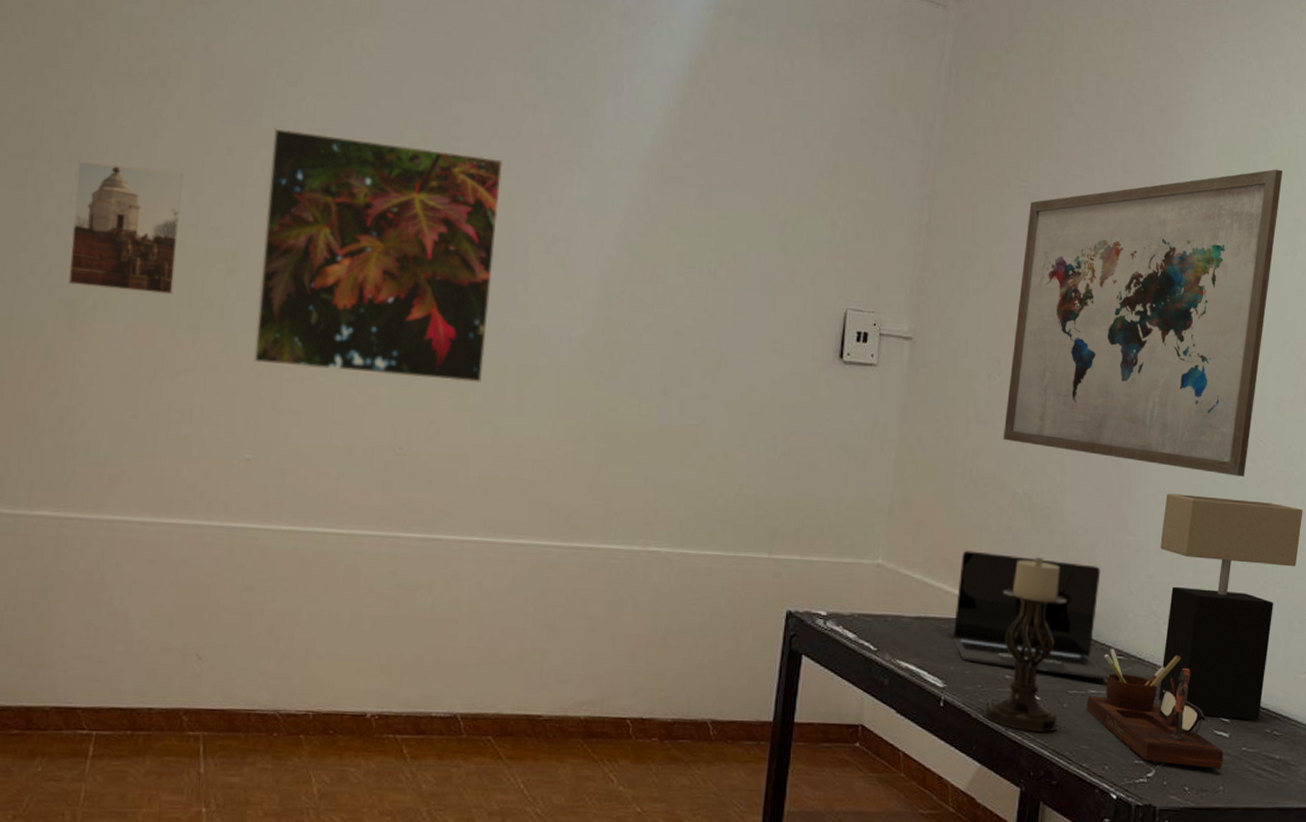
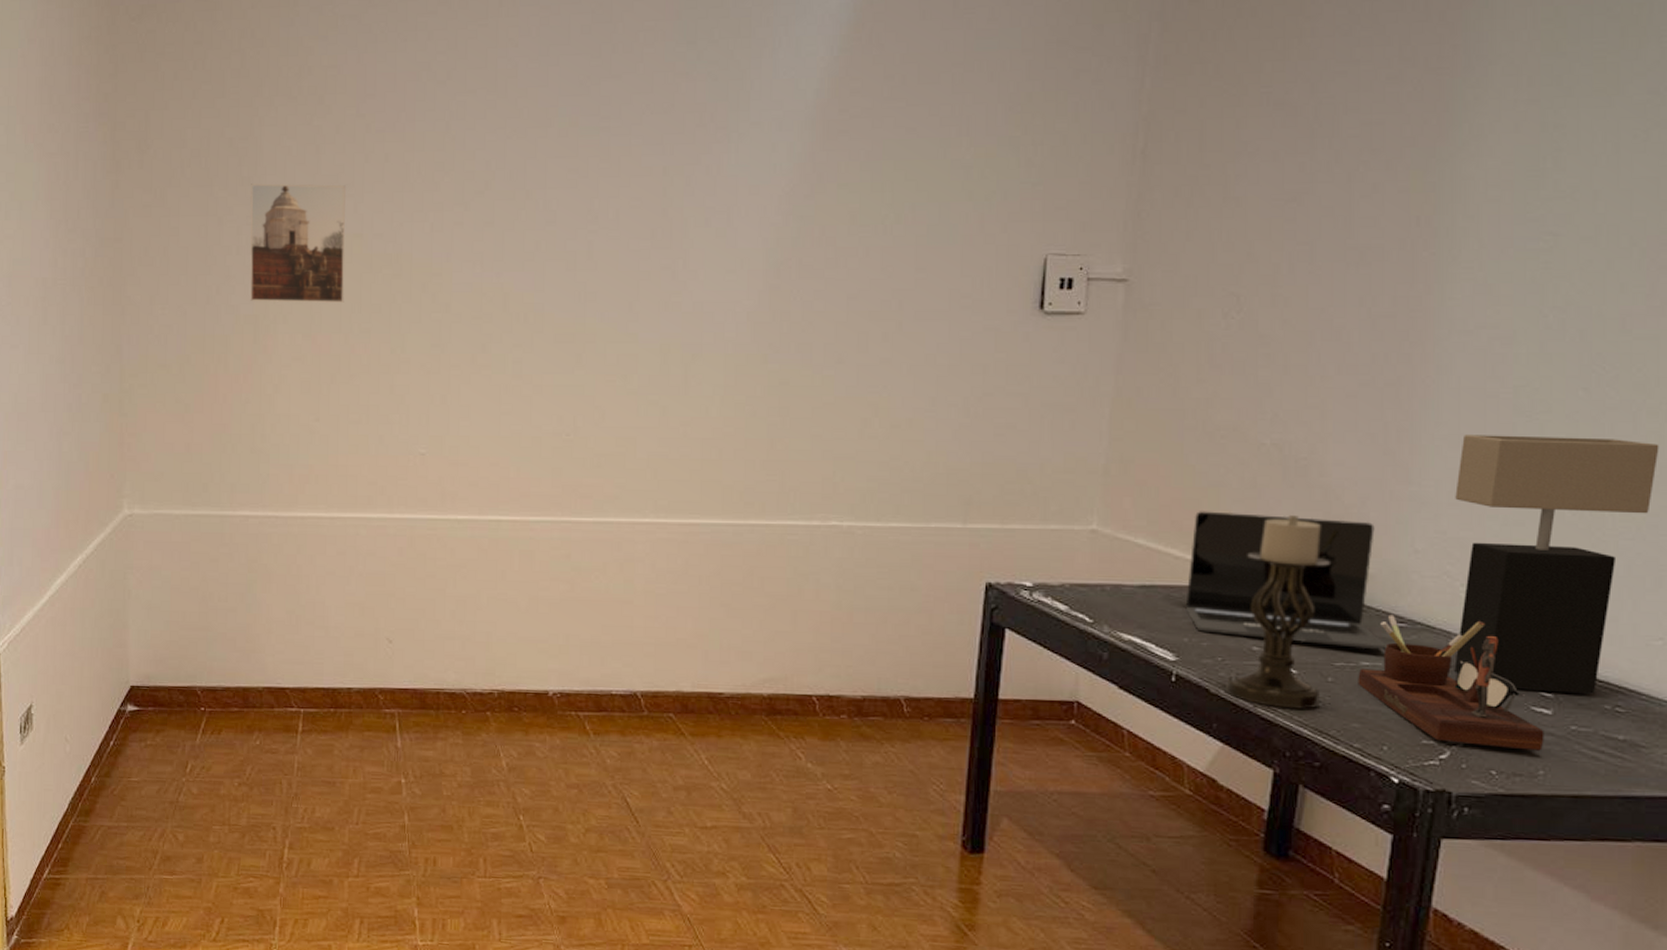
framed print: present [253,128,503,382] -> none [422,130,656,365]
wall art: present [1003,169,1283,478] -> none [1244,30,1630,411]

